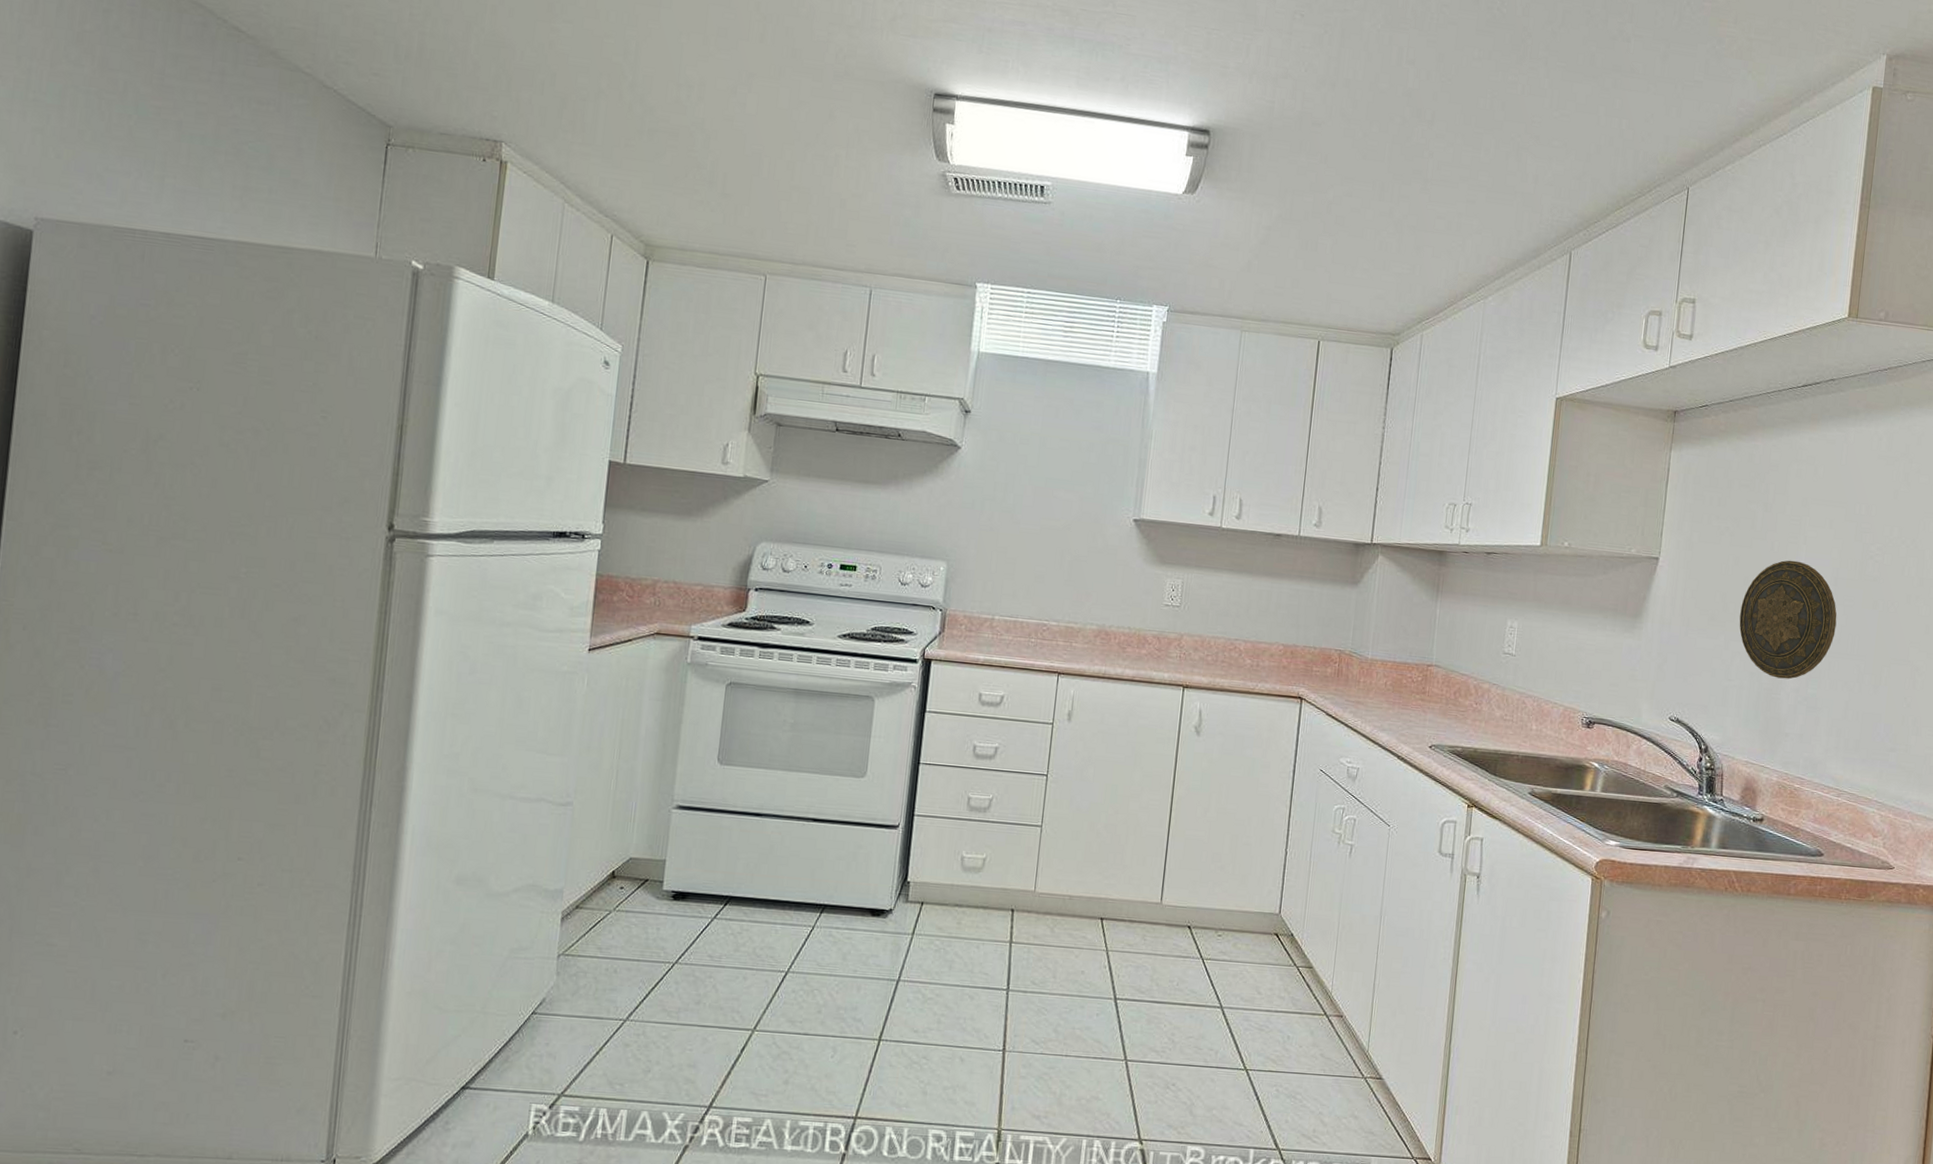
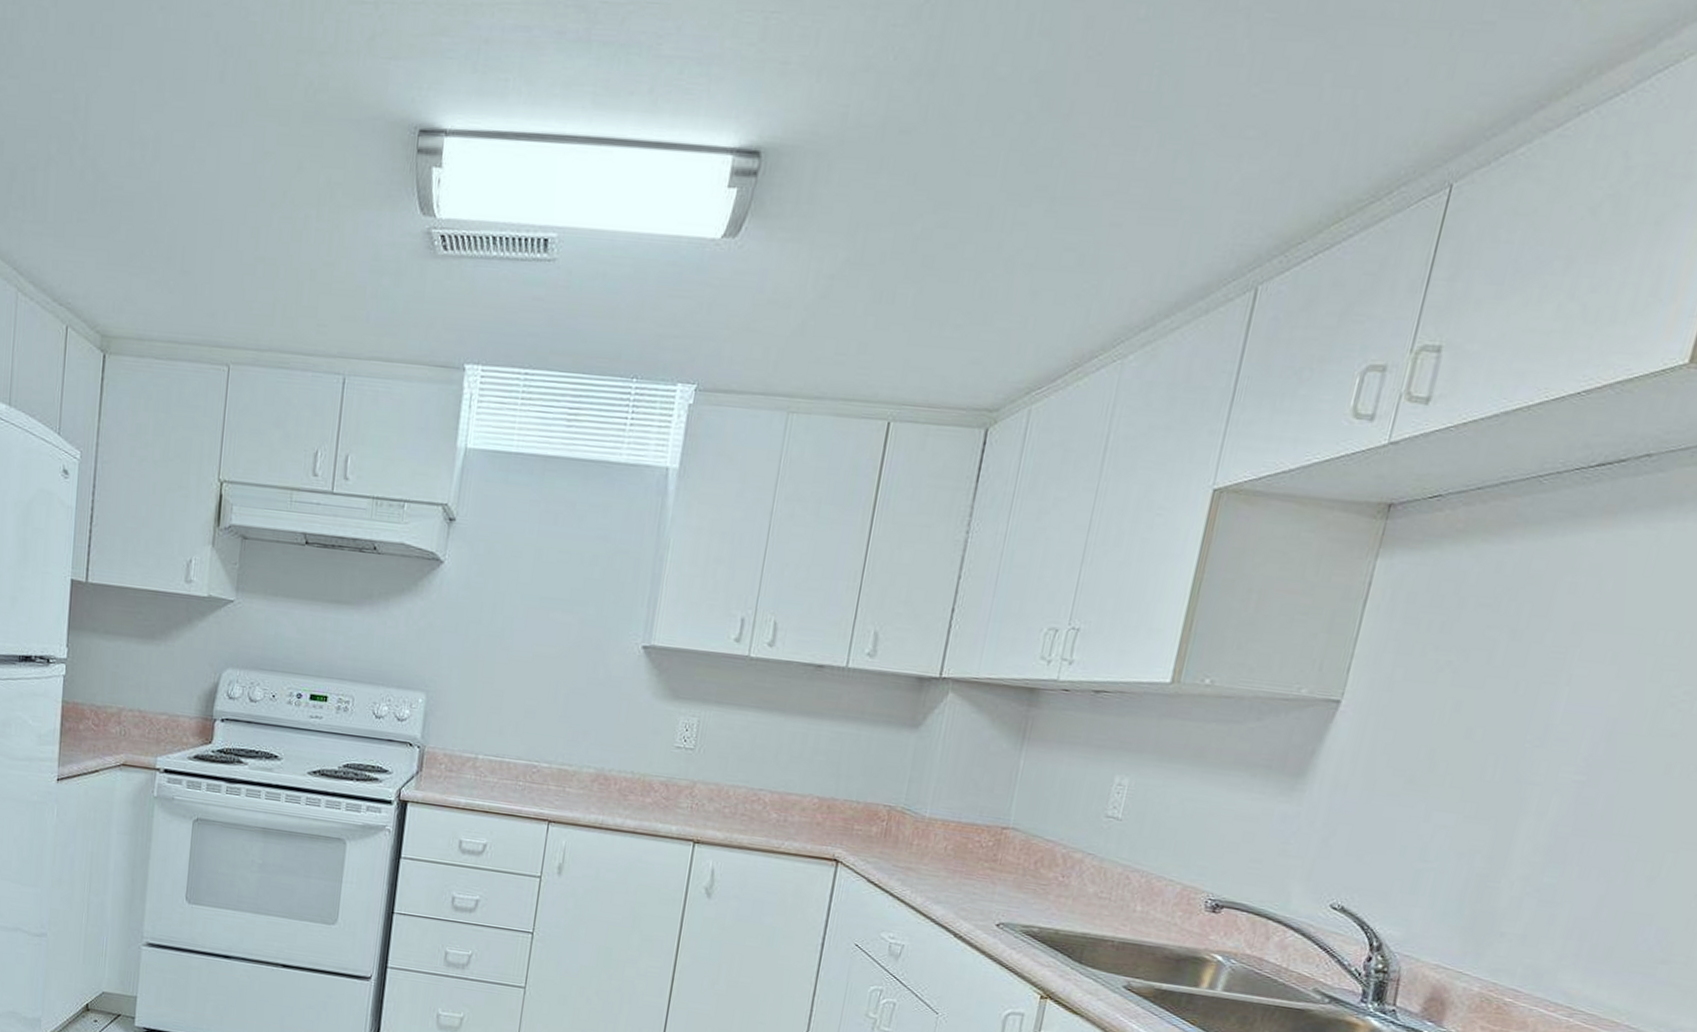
decorative plate: present [1739,560,1837,680] -> none [1449,706,1605,864]

